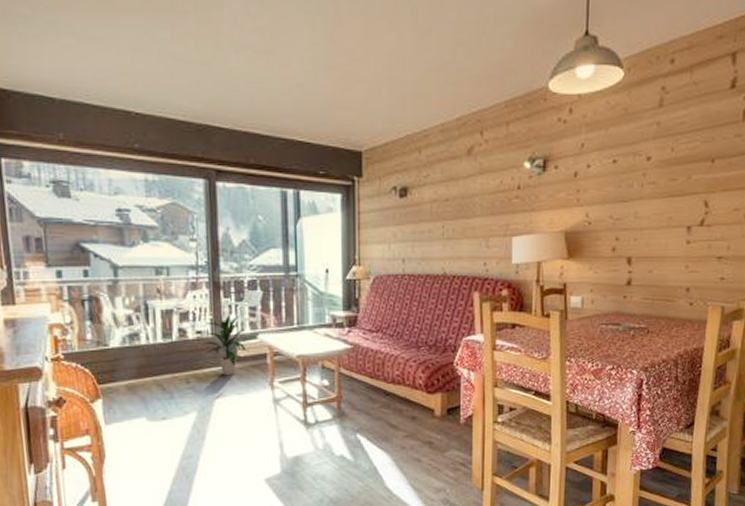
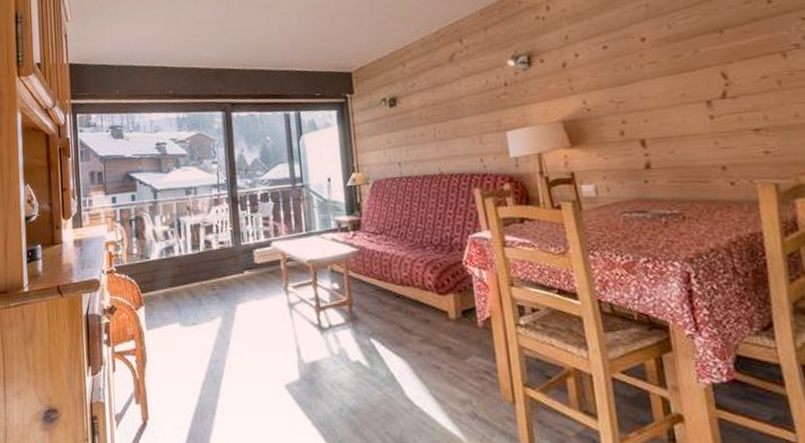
indoor plant: present [203,315,250,376] -> none [225,225,265,282]

